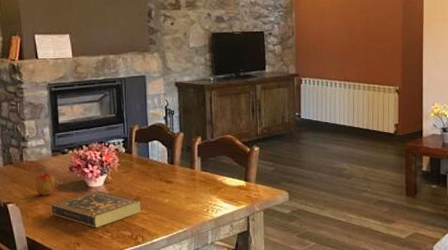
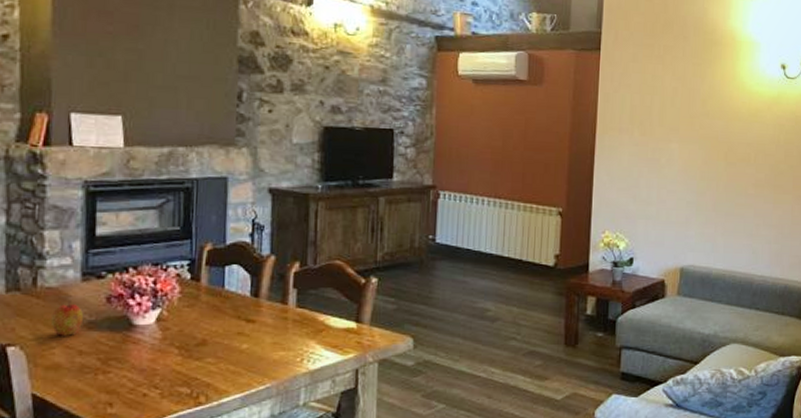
book: present [51,190,141,228] -> none [74,330,207,382]

